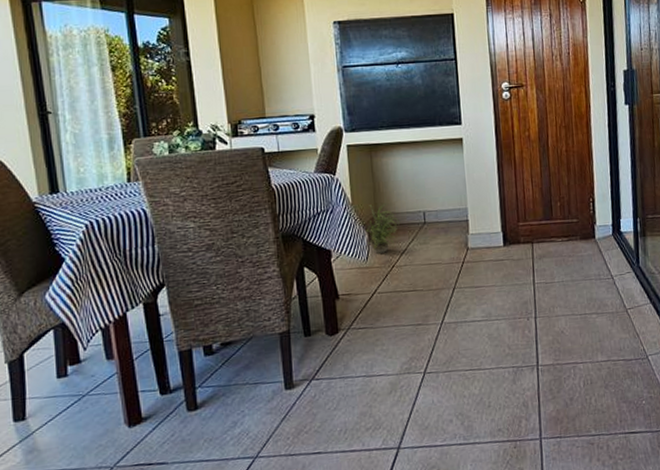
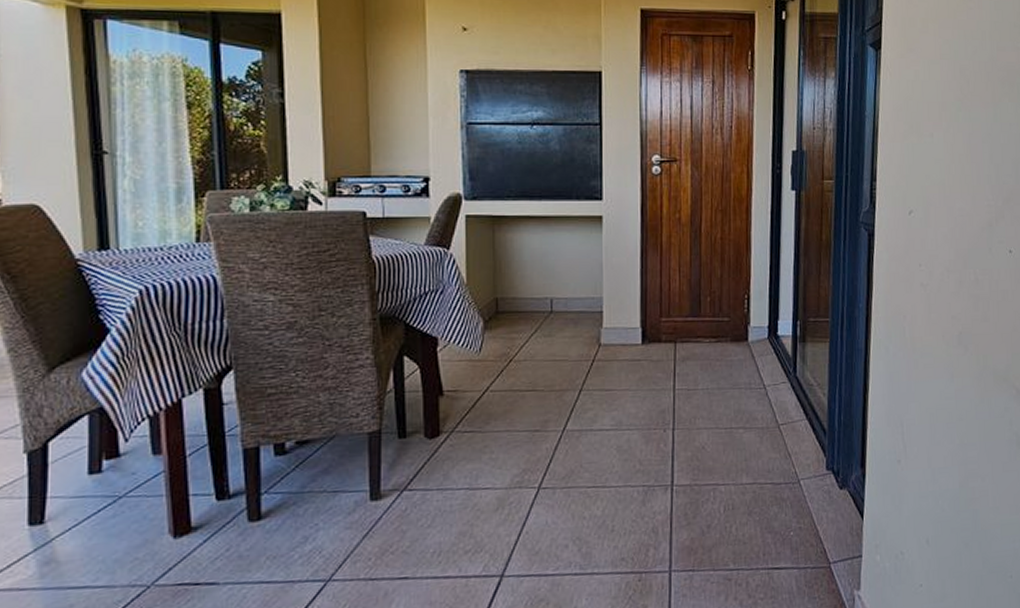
potted plant: present [365,203,400,254] -> none [481,286,521,345]

